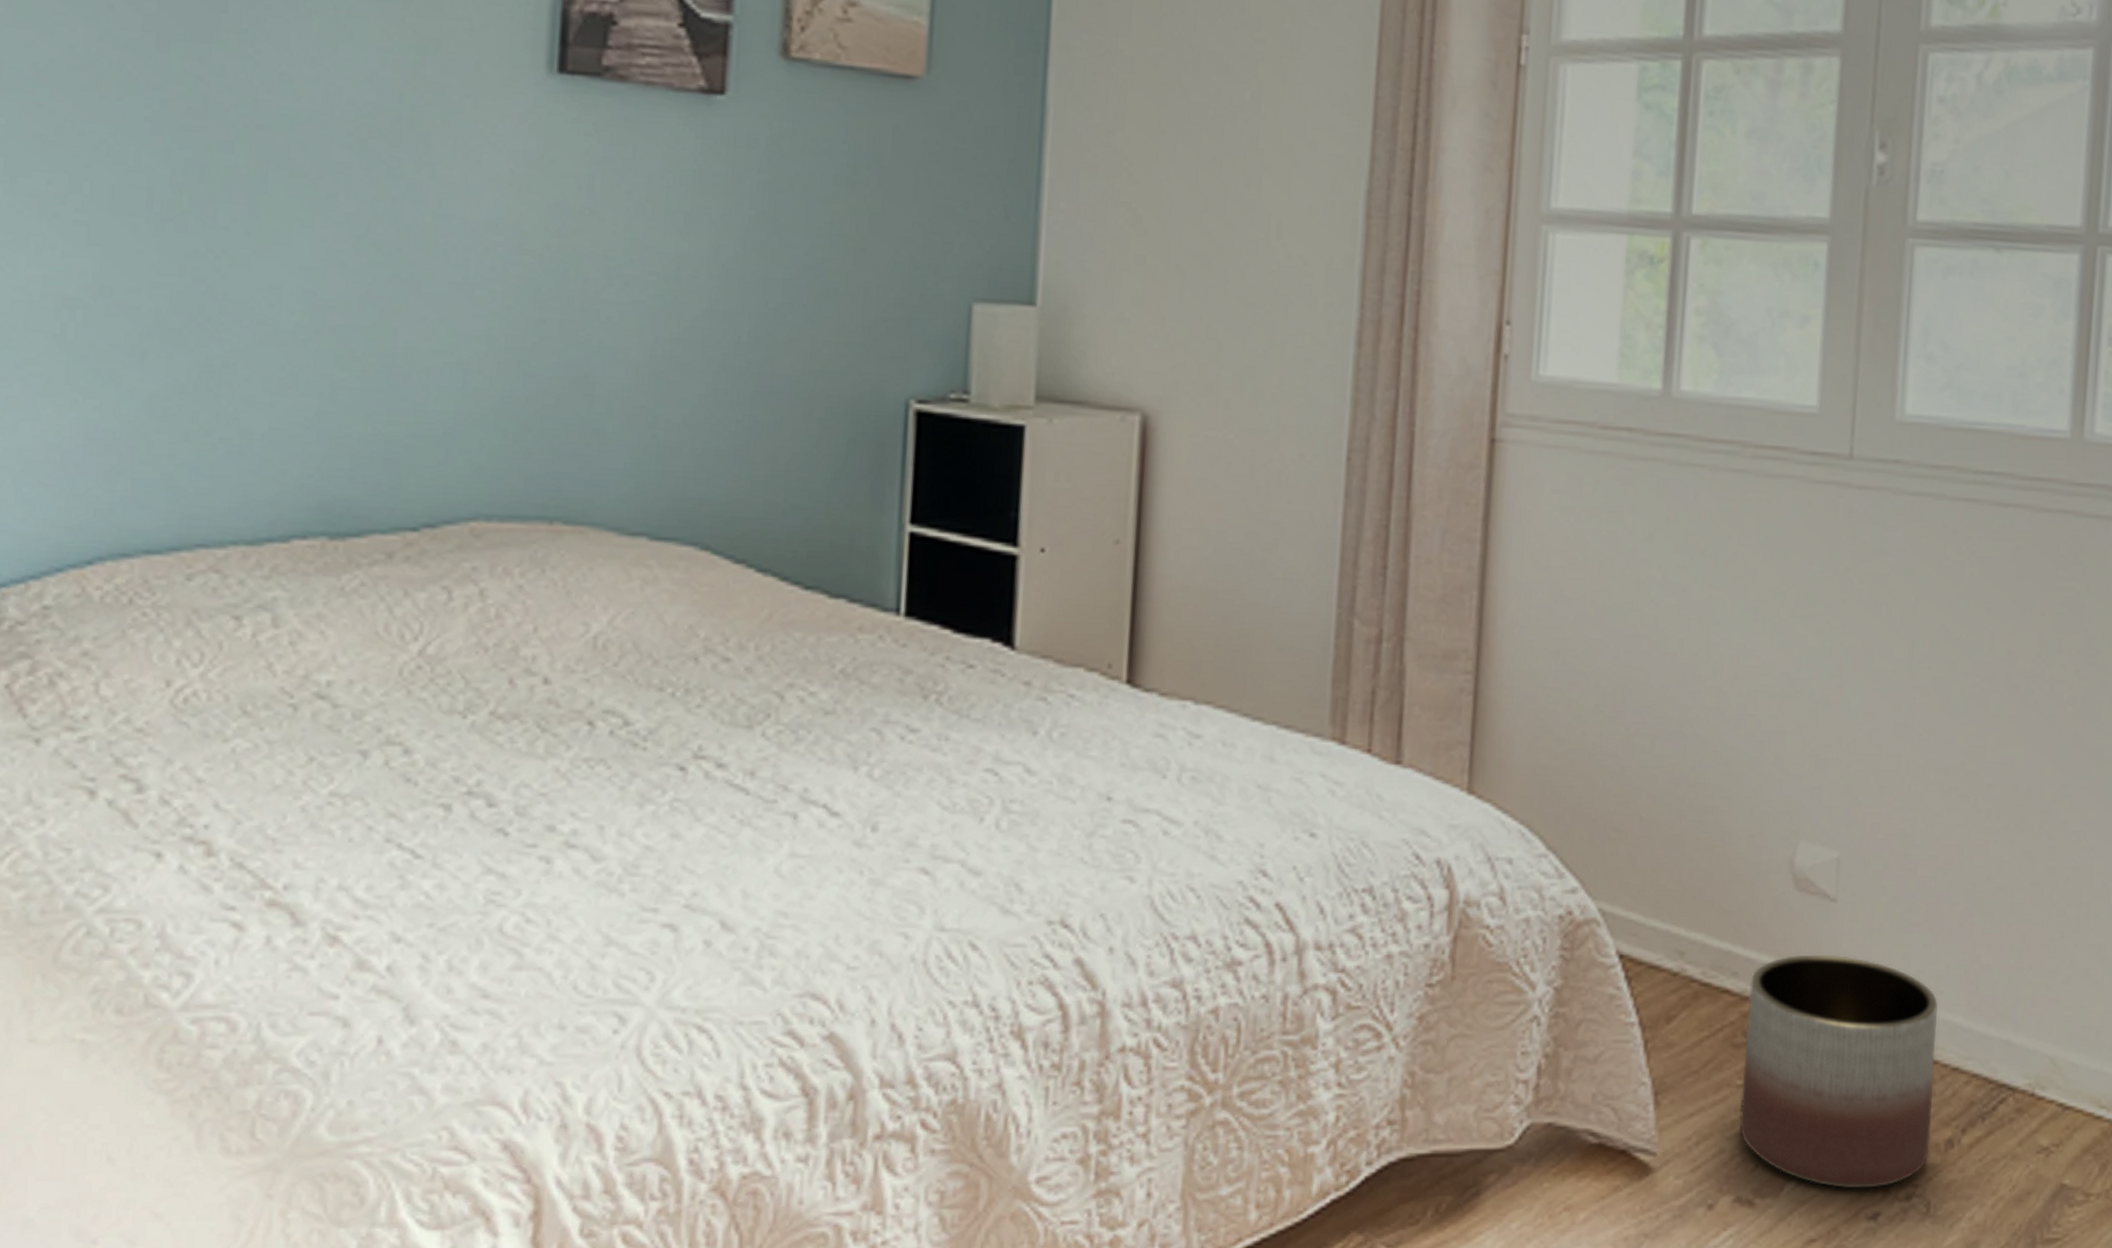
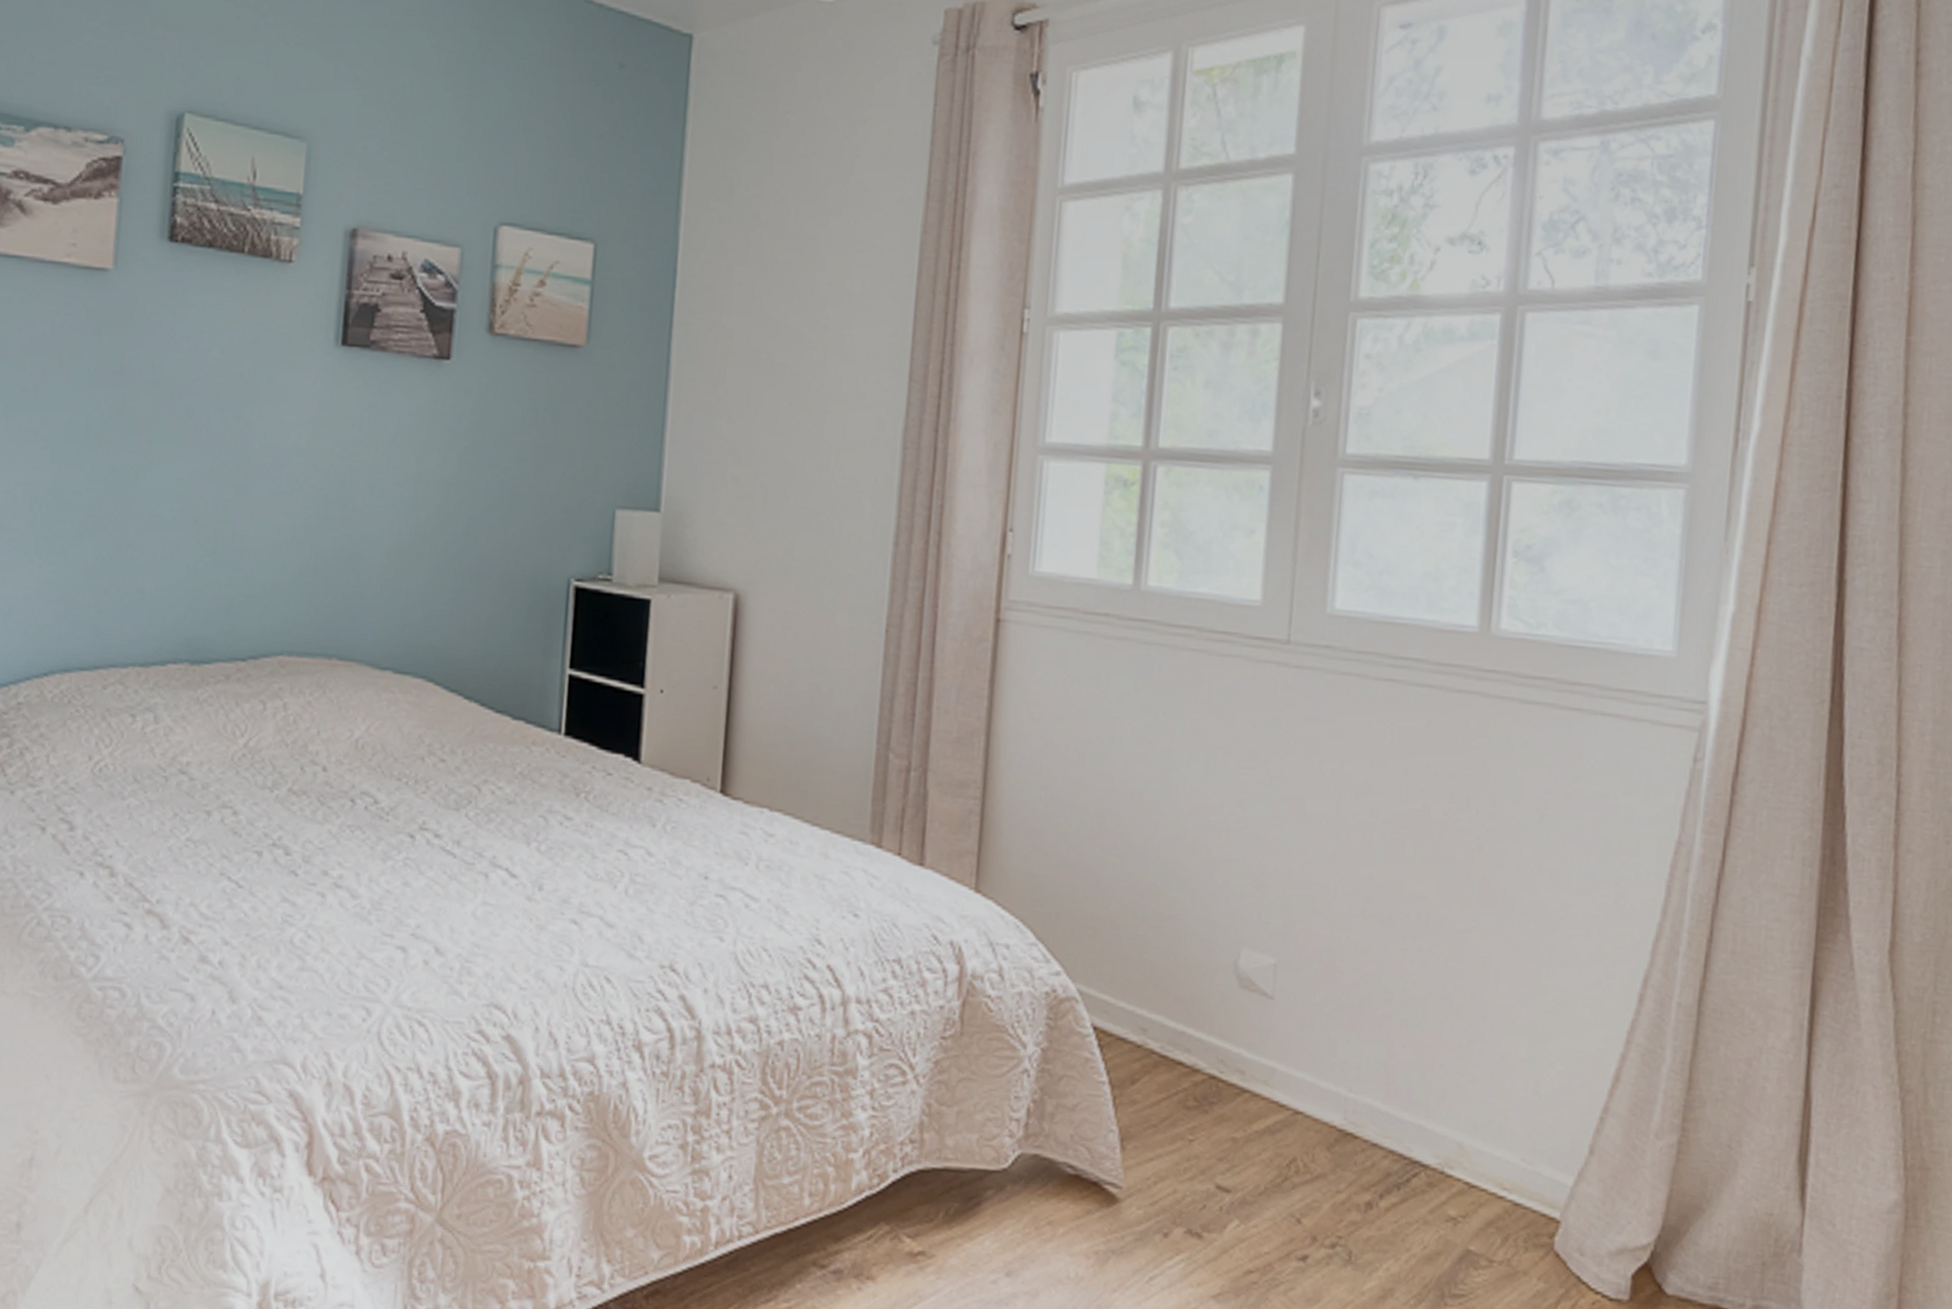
planter: present [1739,954,1939,1189] -> none [1190,1039,1361,1236]

